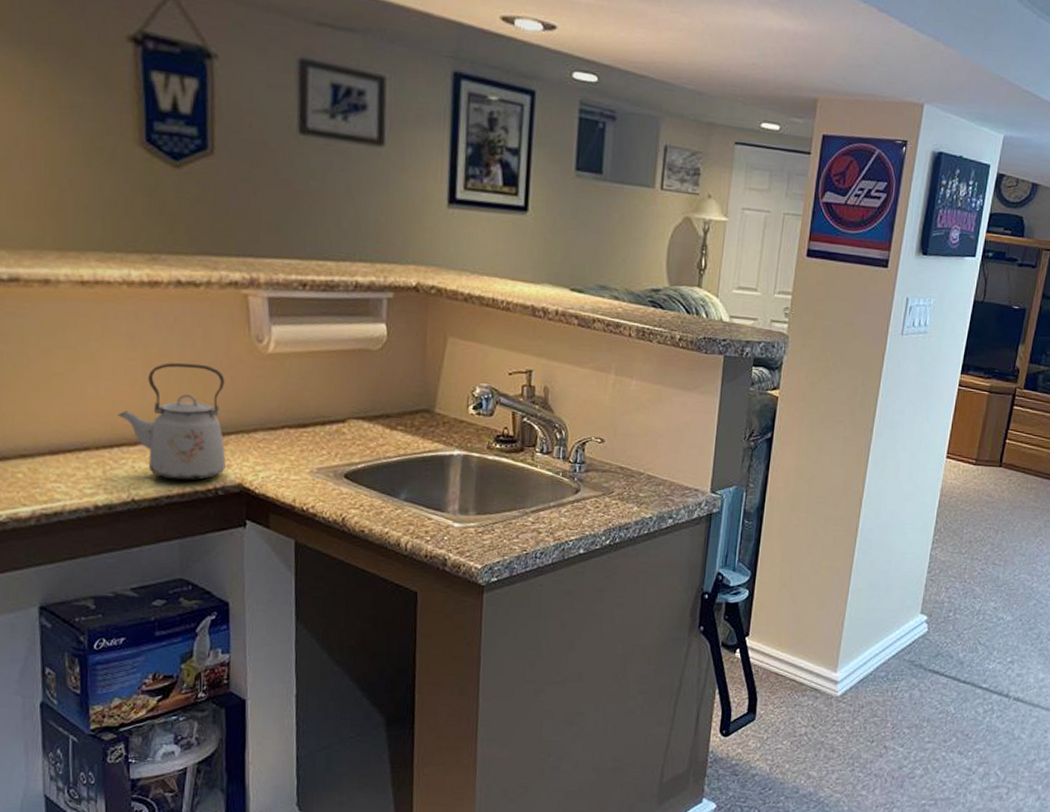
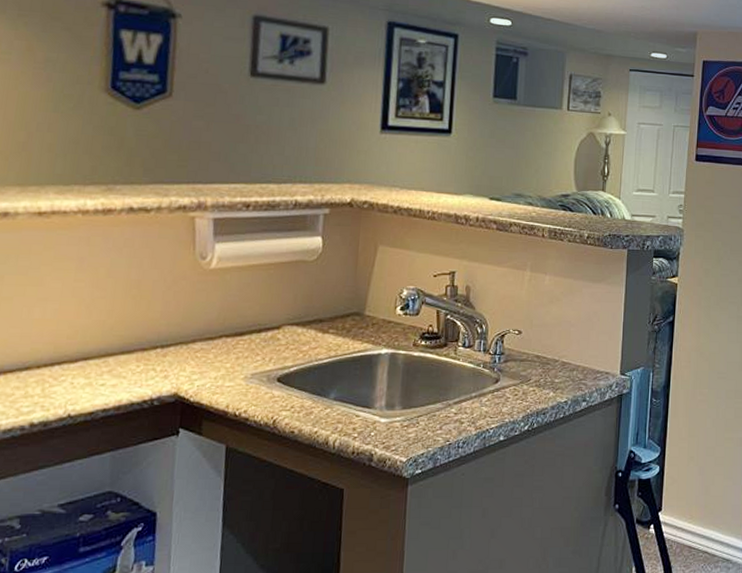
kettle: present [117,362,226,481] -> none [61,281,168,394]

